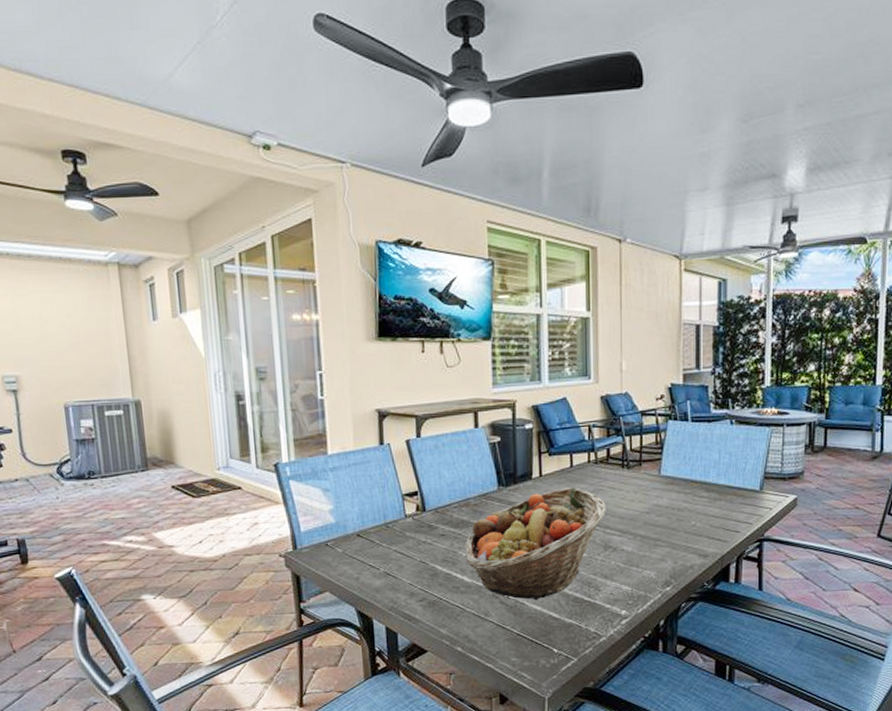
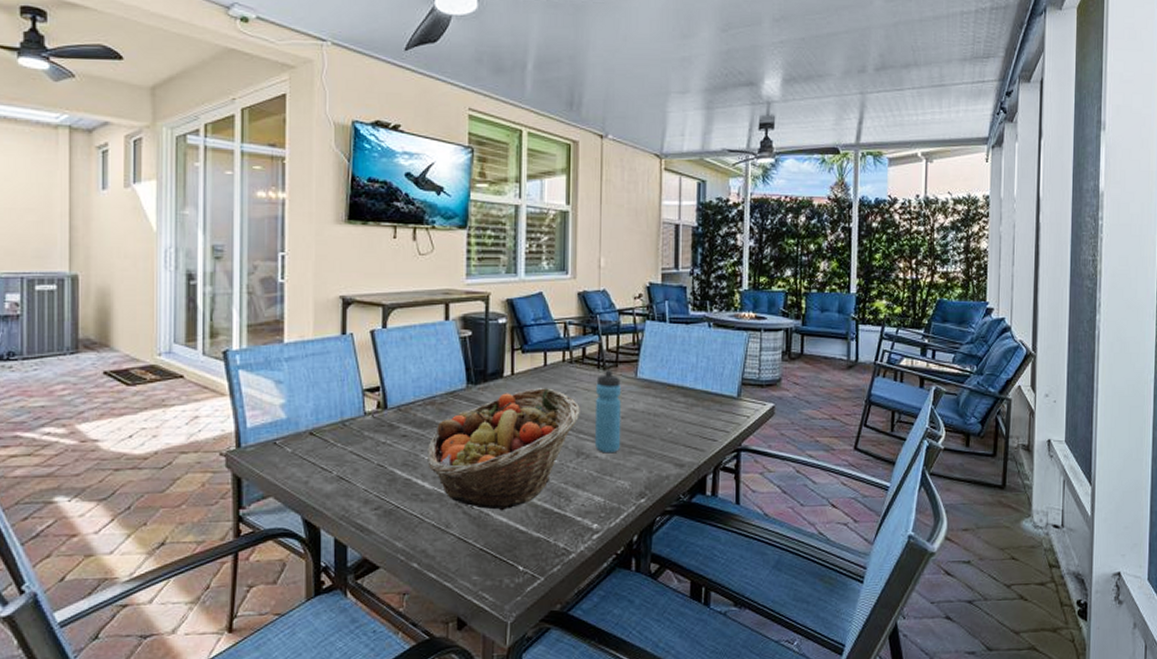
water bottle: none [620,469,646,547] -> present [594,370,622,454]

